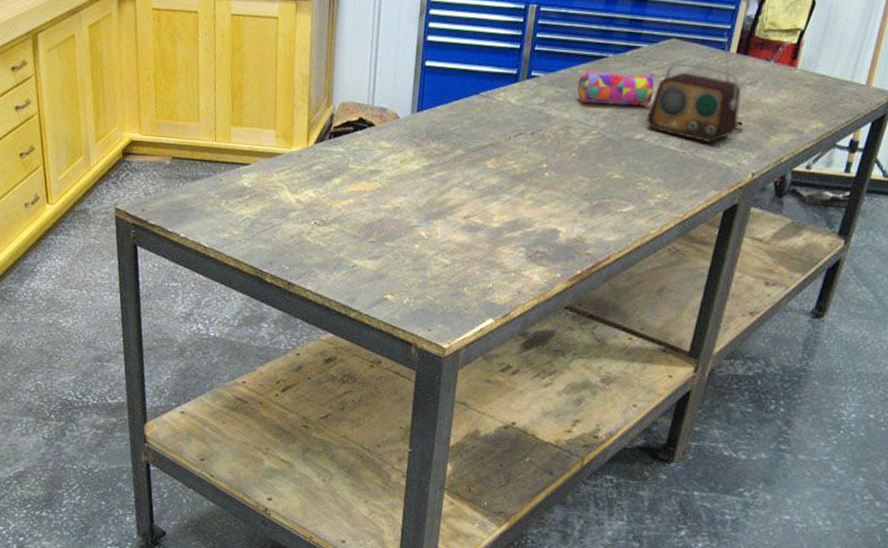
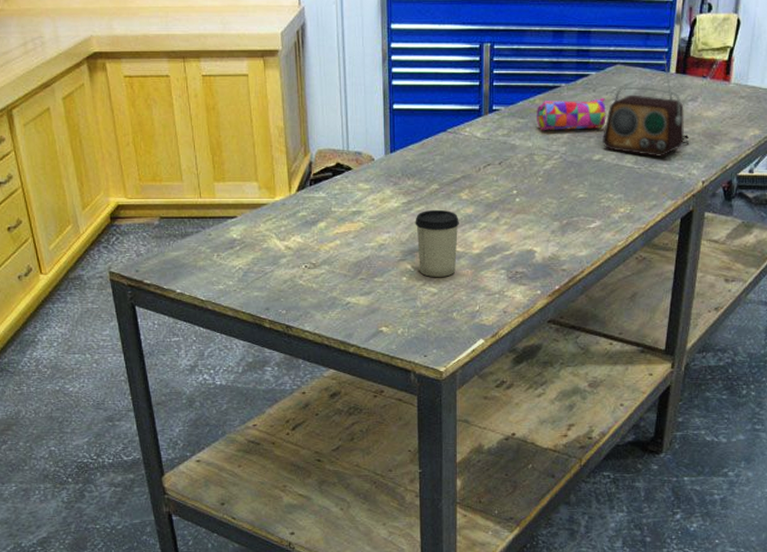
cup: none [433,176,482,249] -> present [415,209,459,277]

